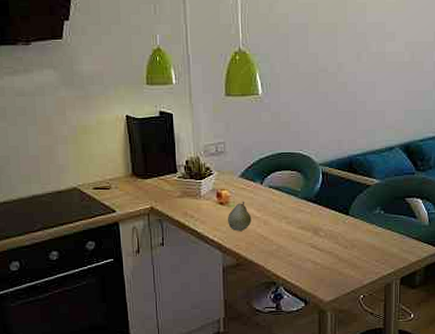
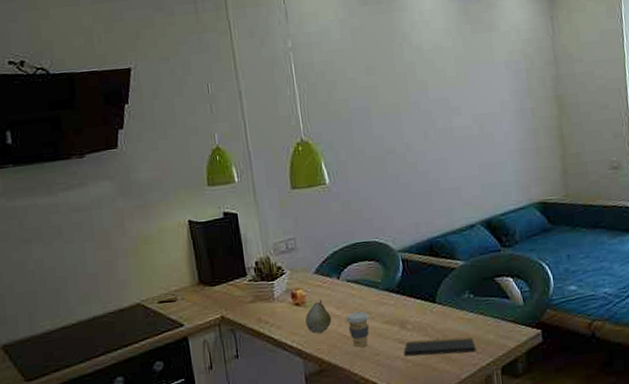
coffee cup: none [265,216,287,247] -> present [346,311,370,348]
notepad: none [314,246,381,269] -> present [403,337,479,360]

